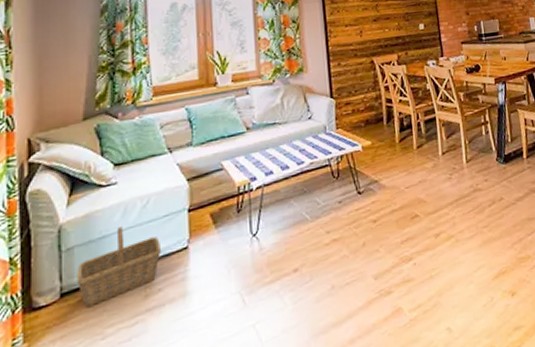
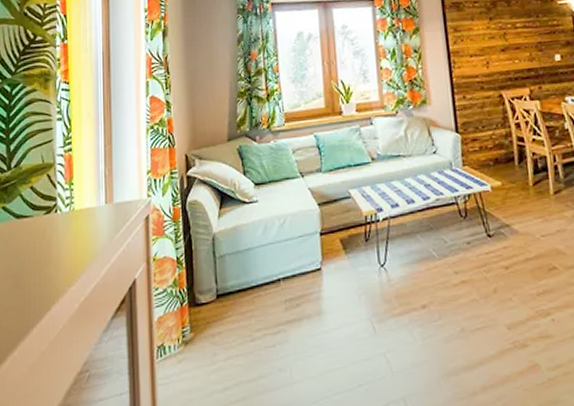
basket: present [76,226,162,307] -> none [228,242,298,310]

